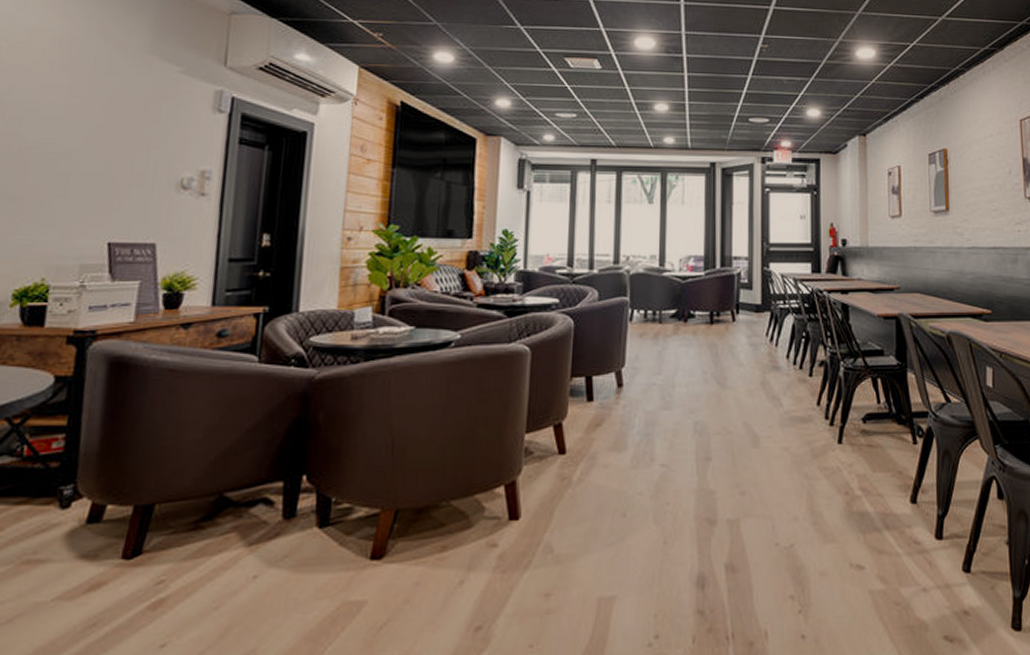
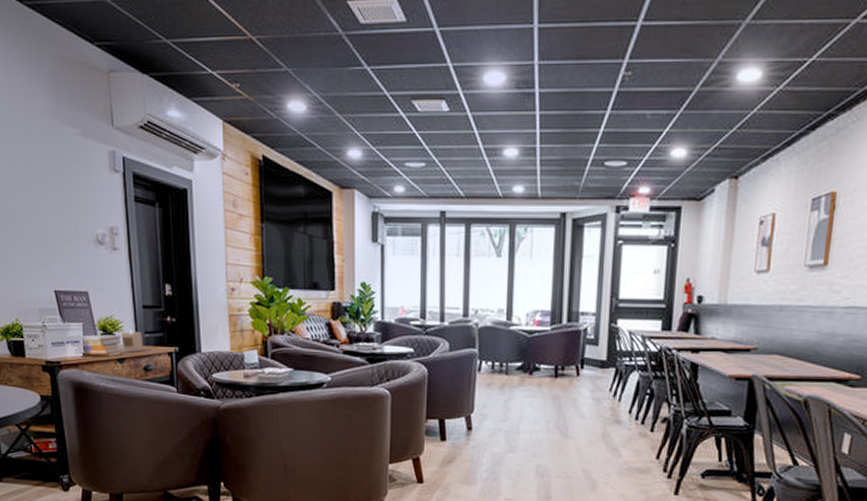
books: none [130,295,191,324] -> present [80,334,122,358]
candle: none [191,287,222,316] -> present [121,329,144,353]

